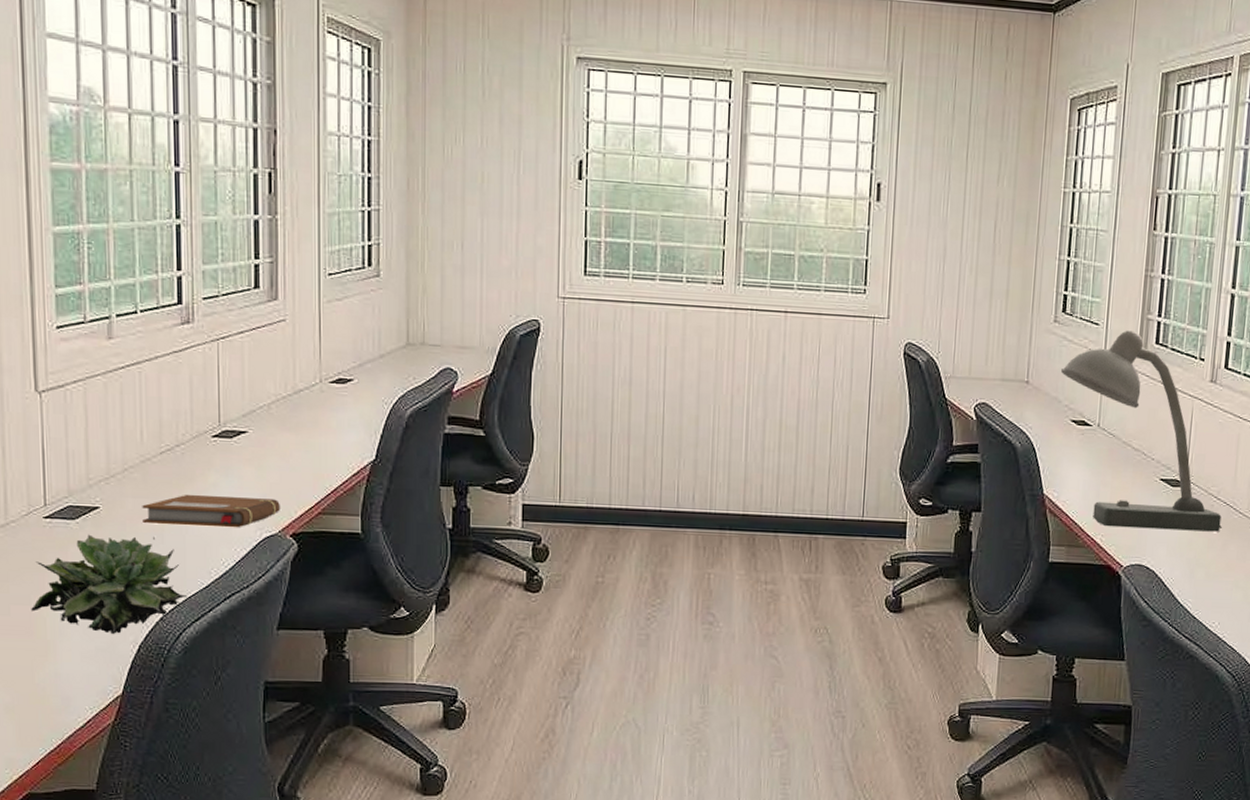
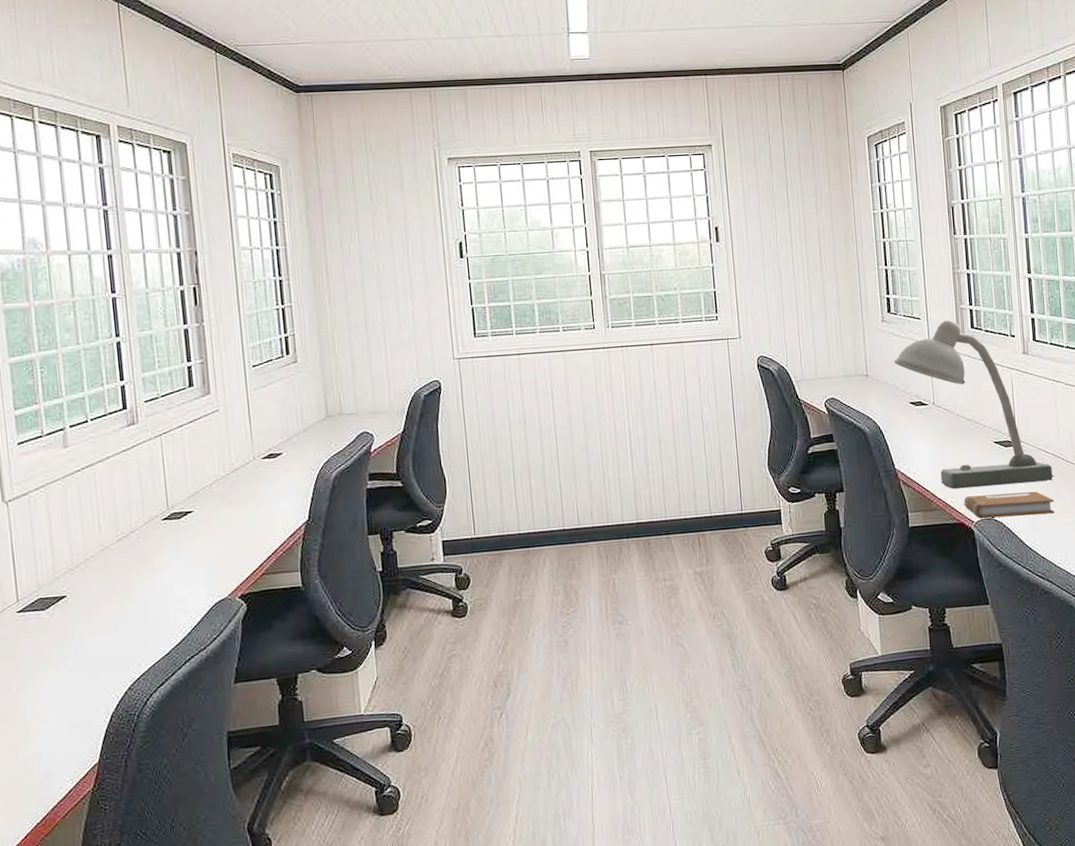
succulent plant: present [31,534,187,634] -> none [11,616,151,708]
notebook: present [142,494,280,528] -> none [105,567,228,604]
notebook: none [1115,536,1218,570] -> present [964,491,1055,519]

